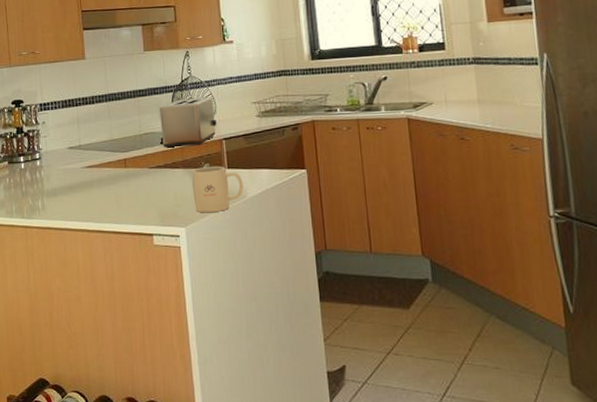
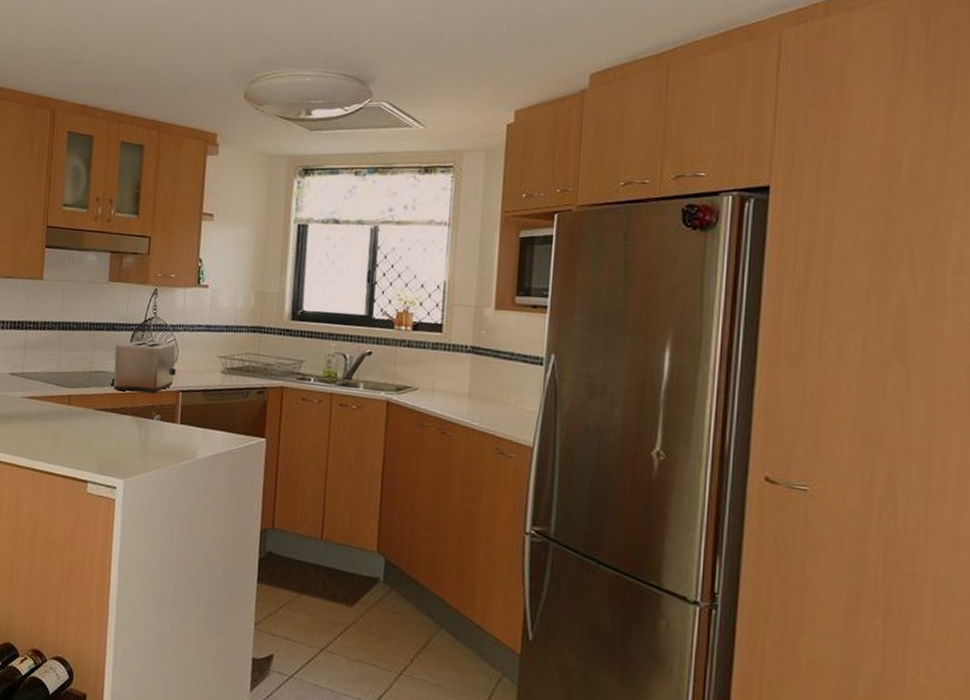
mug: present [192,165,243,213] -> none [137,417,195,469]

